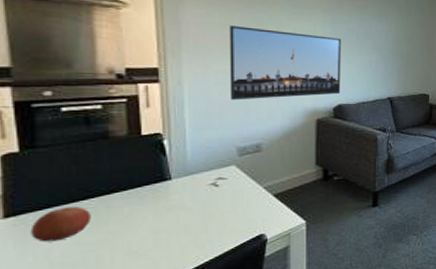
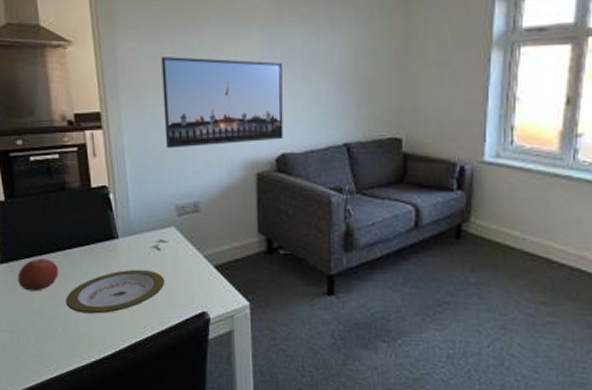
plate: none [99,205,222,255] -> present [66,269,165,314]

